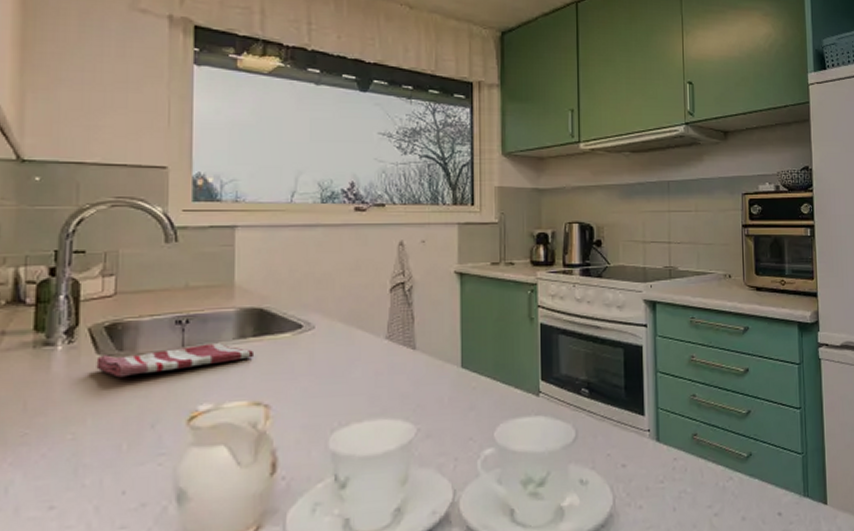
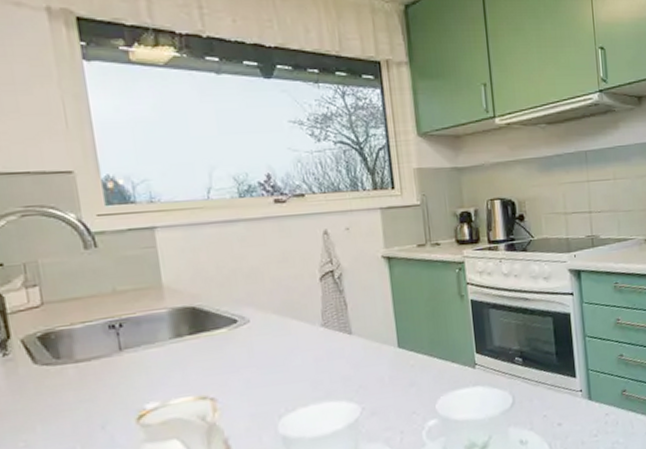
dish towel: present [96,343,255,378] -> none [35,344,194,385]

